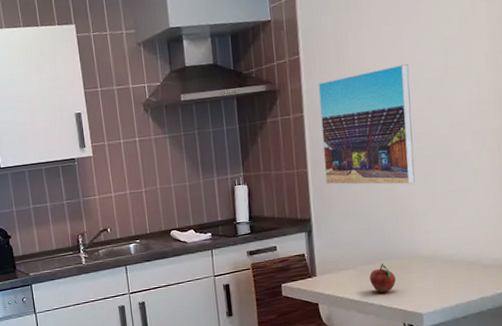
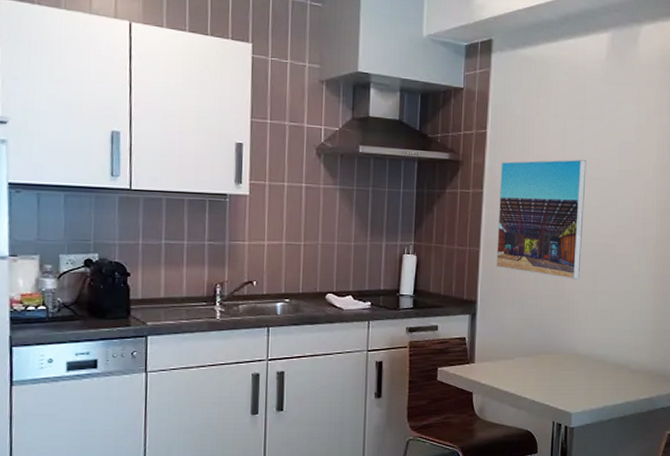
fruit: present [370,263,396,293] -> none [526,357,551,388]

